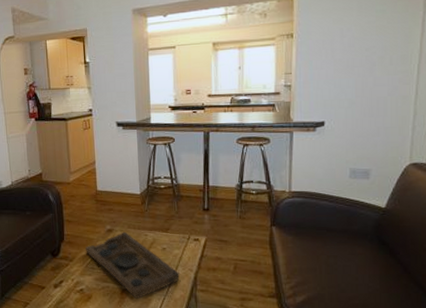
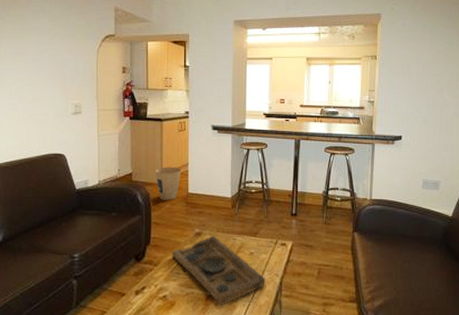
trash can: none [63,165,89,199] -> present [155,167,182,200]

